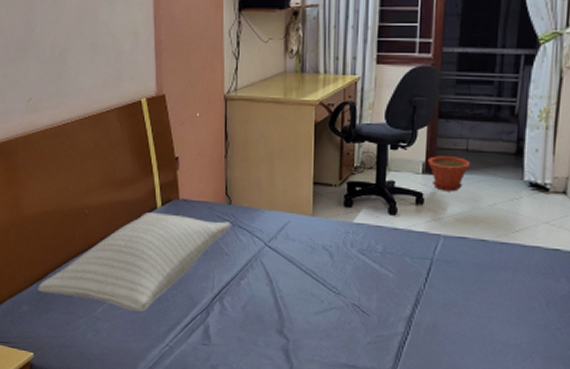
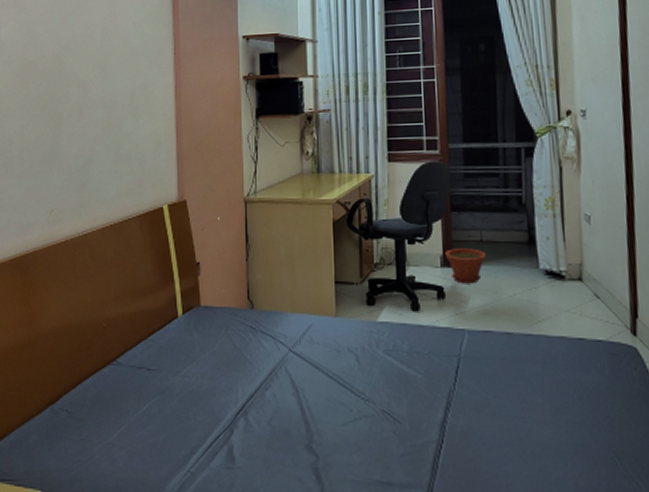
pillow: present [37,212,231,312] -> none [49,322,254,434]

